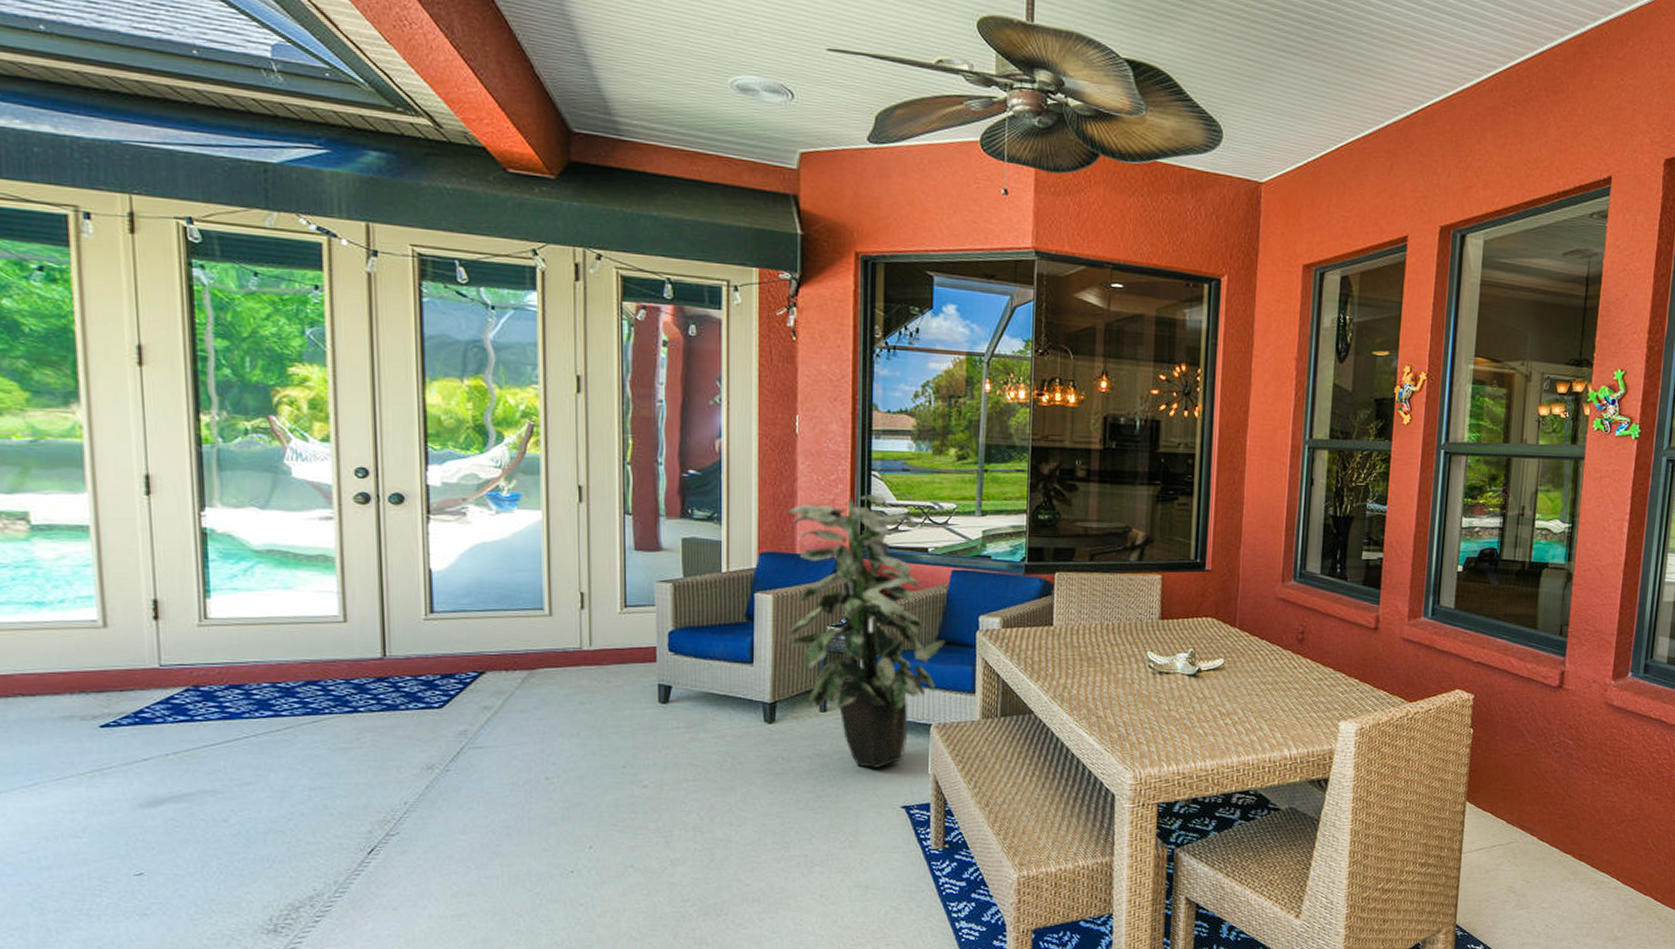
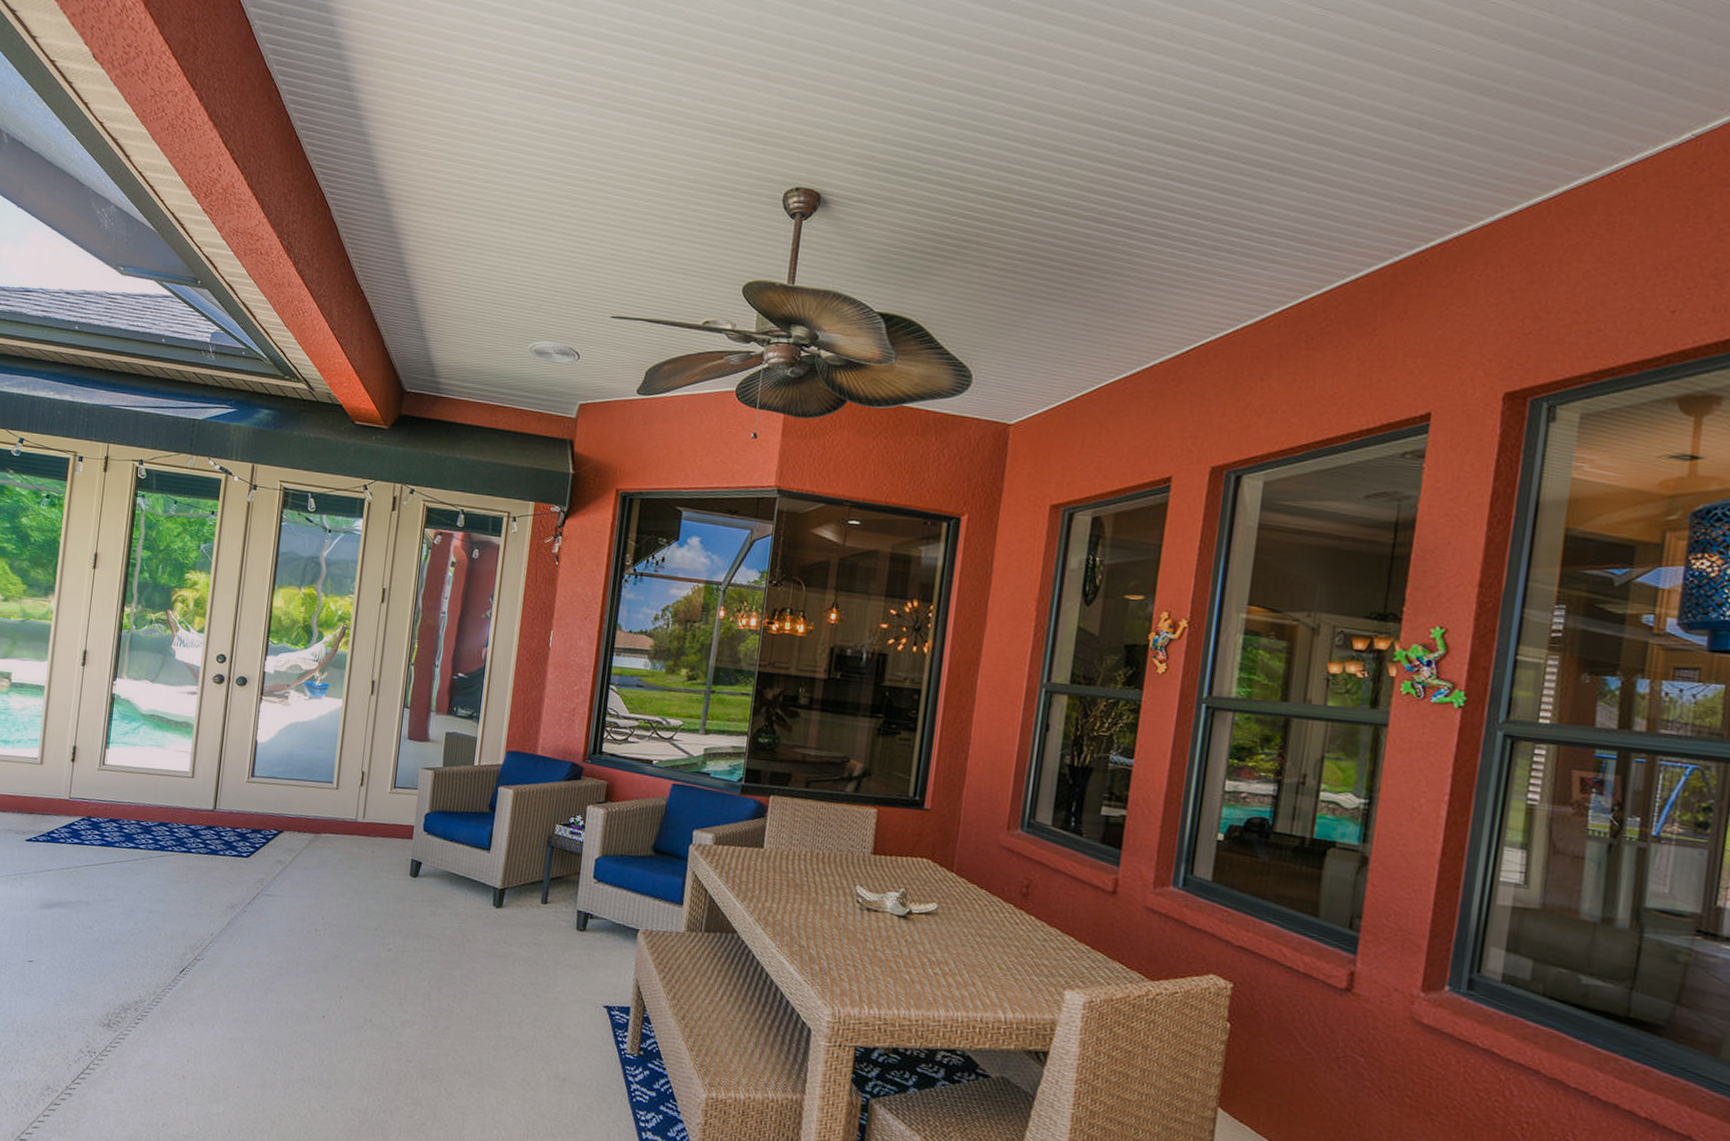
indoor plant: present [787,493,946,768] -> none [522,705,660,965]

